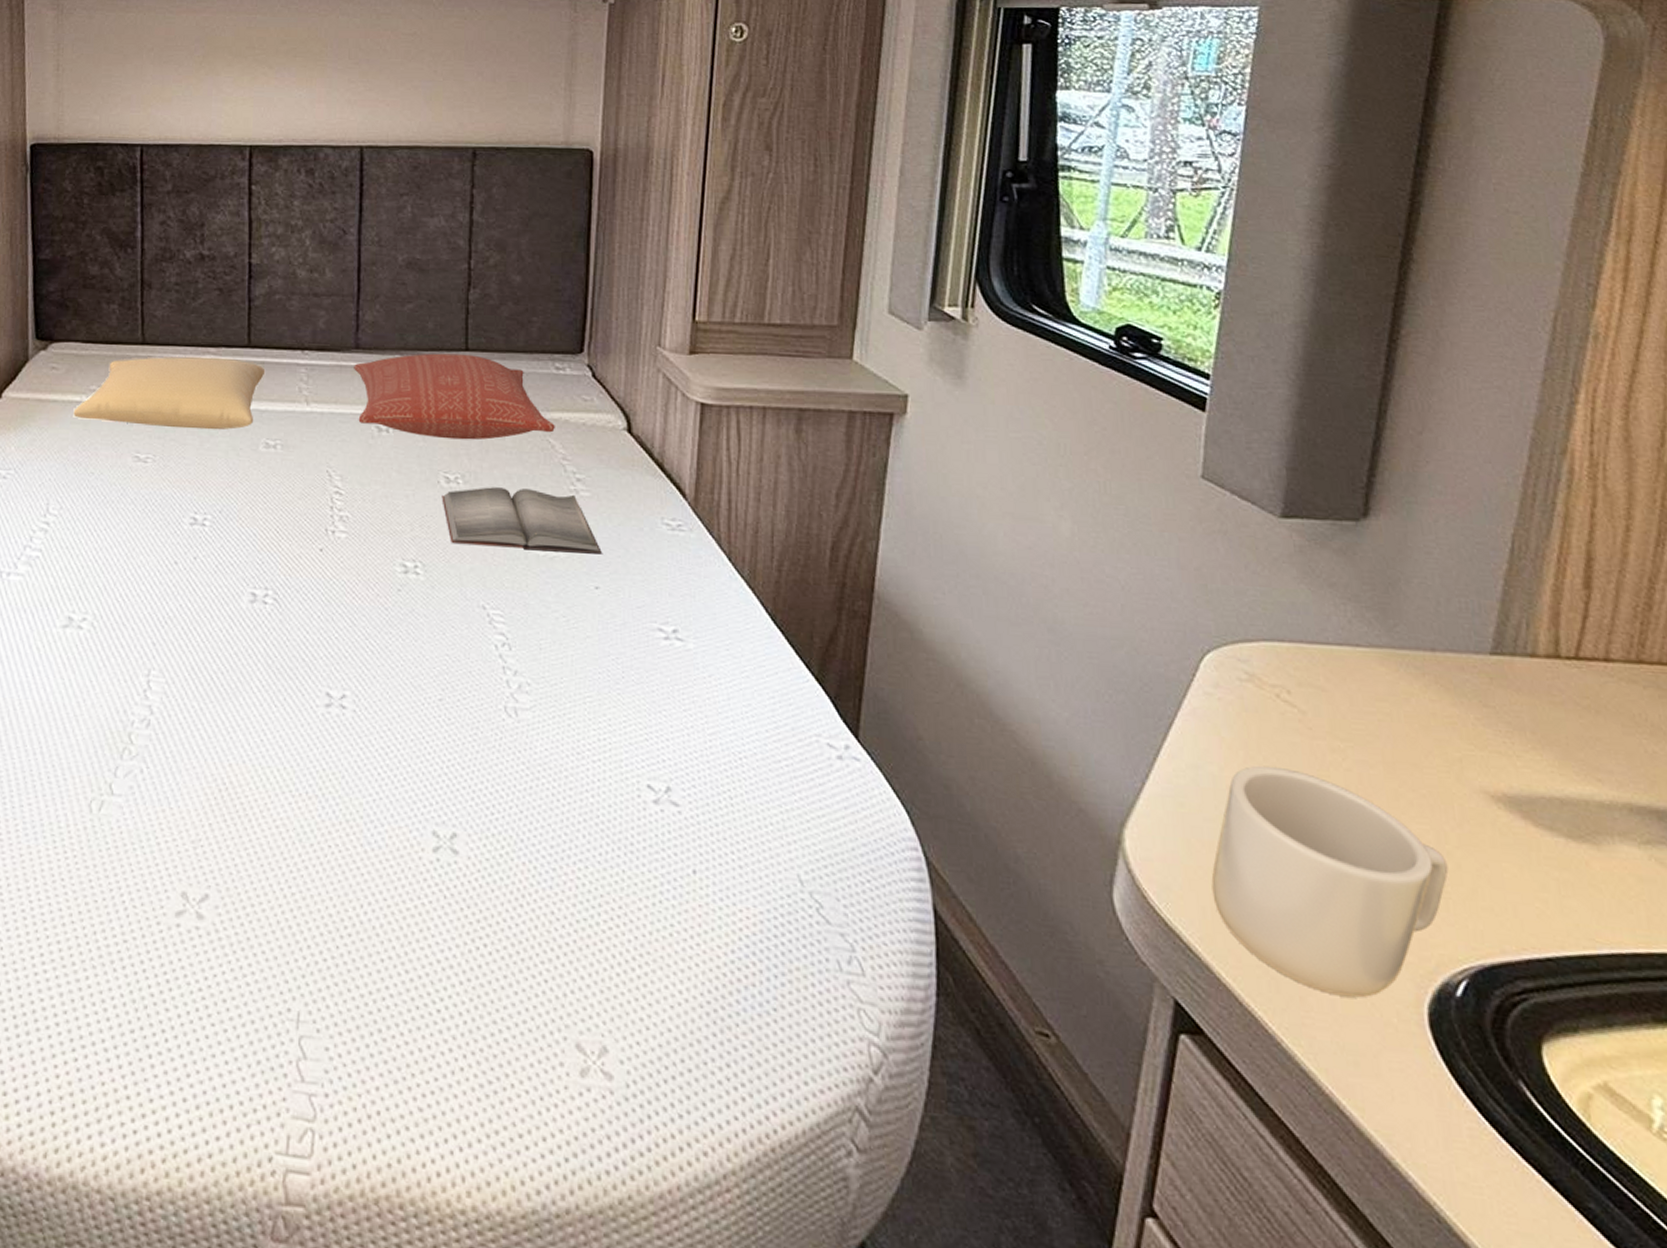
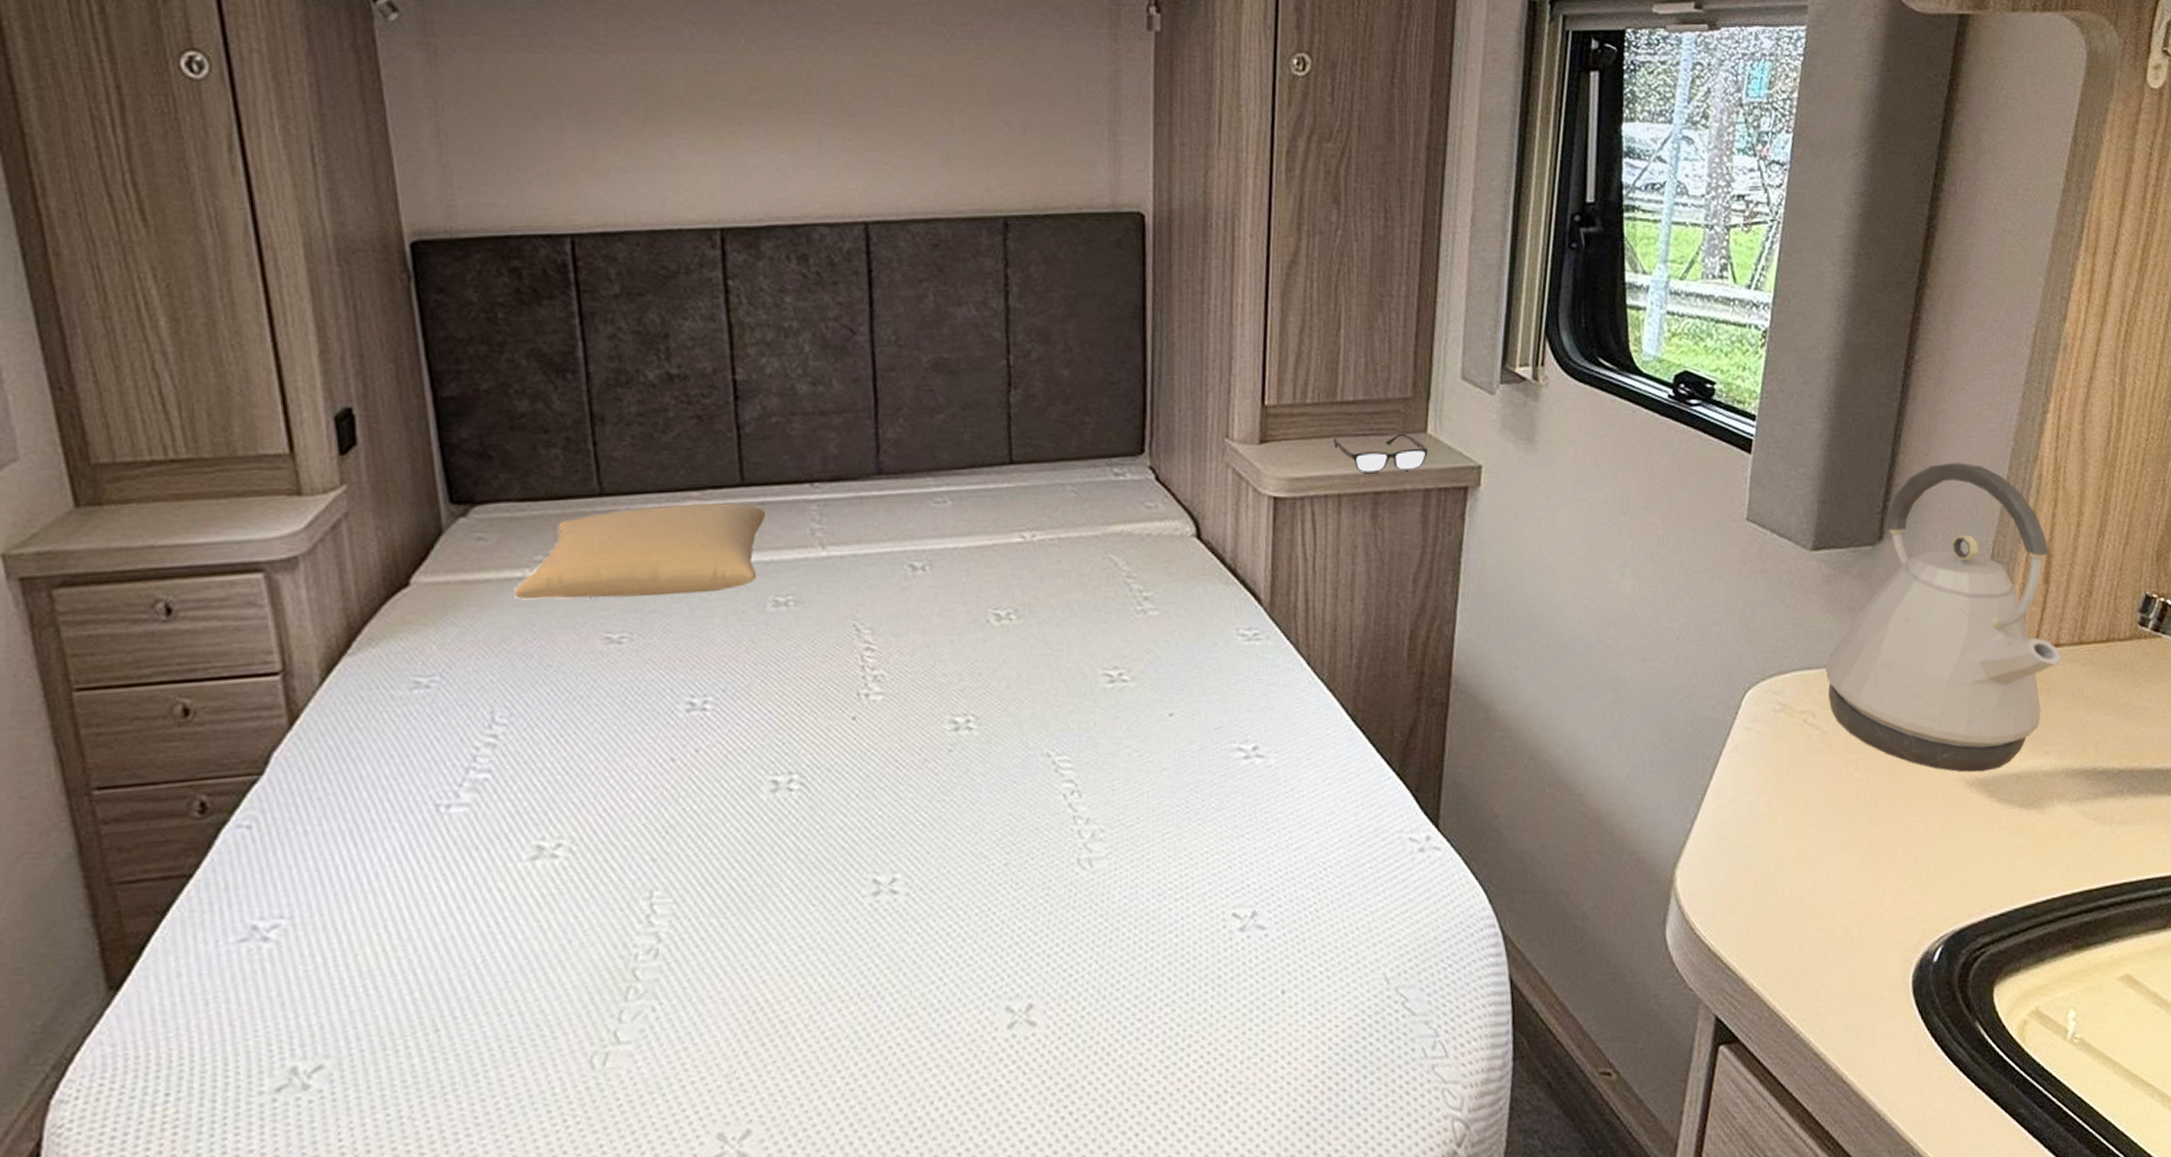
pillow: present [354,353,555,440] -> none [877,468,1117,570]
hardback book: present [441,487,602,554] -> none [992,615,1175,689]
eyeglasses: none [759,356,853,392] -> present [1332,433,1428,473]
mug: present [1211,765,1449,998] -> none [1747,787,1932,983]
kettle: none [1300,444,1616,789] -> present [1825,462,2063,773]

